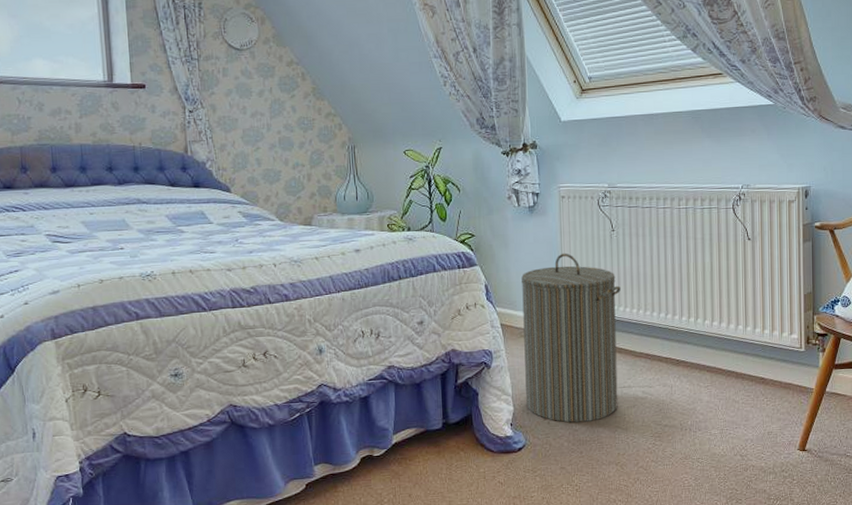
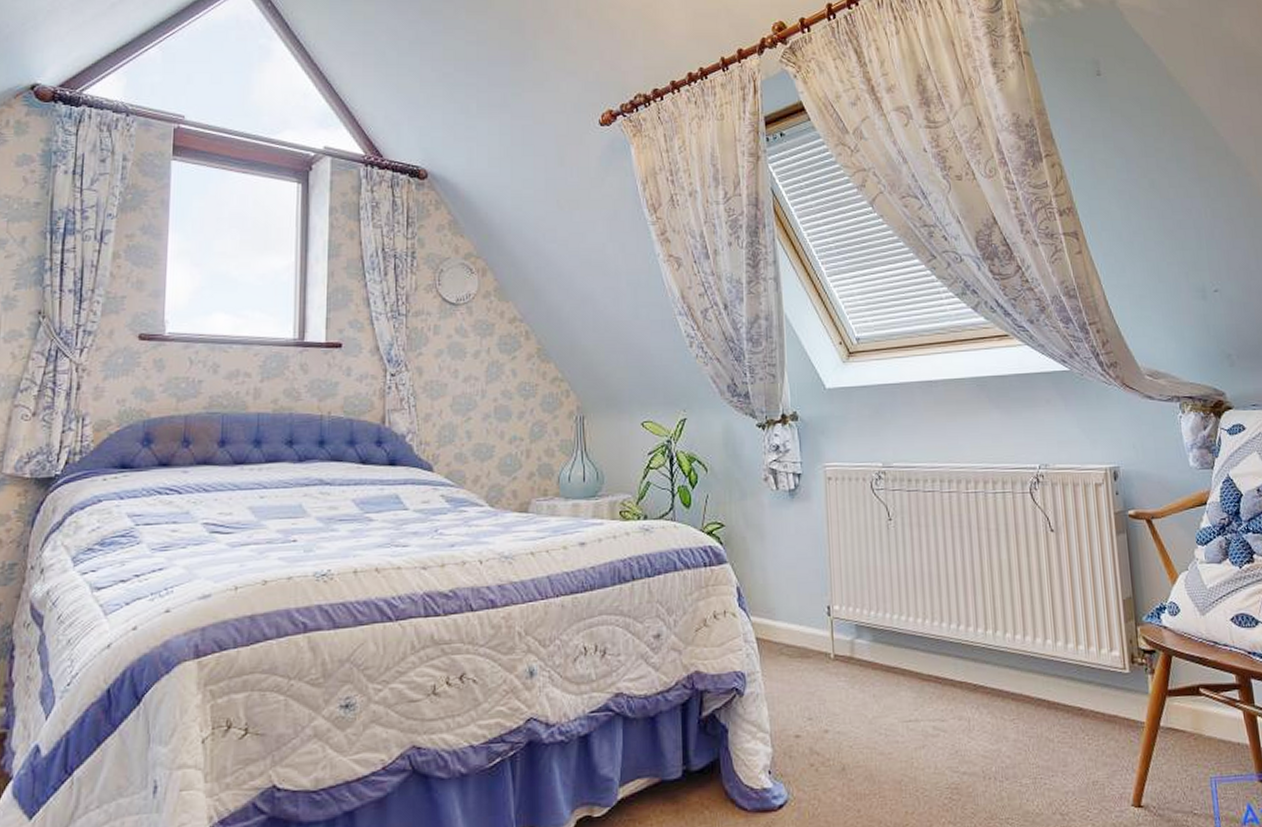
laundry hamper: present [521,253,621,423] -> none [781,547,904,770]

